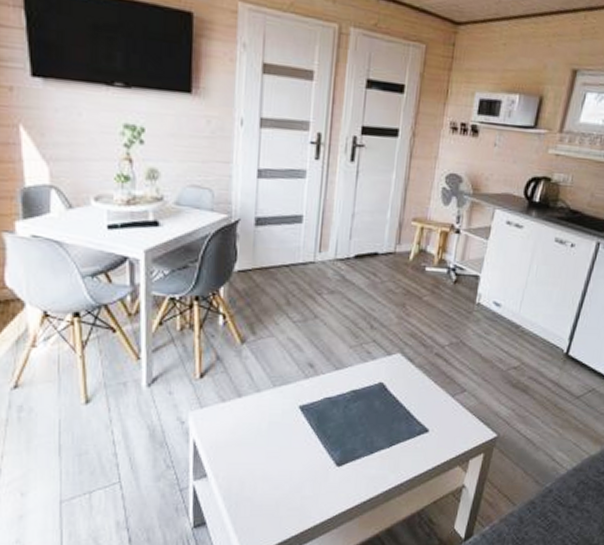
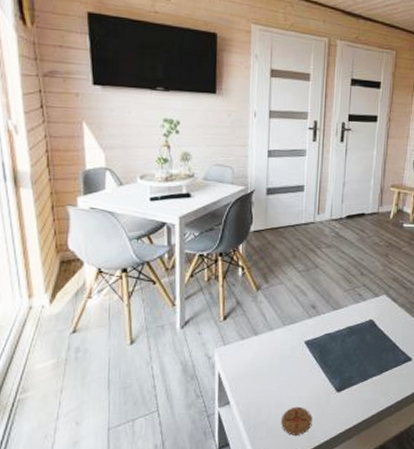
coaster: none [269,482,305,515] -> present [281,406,311,435]

